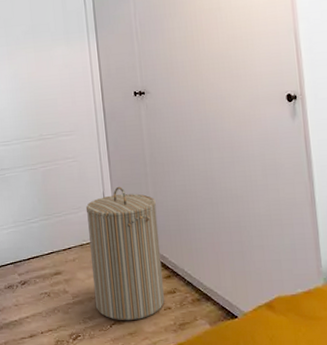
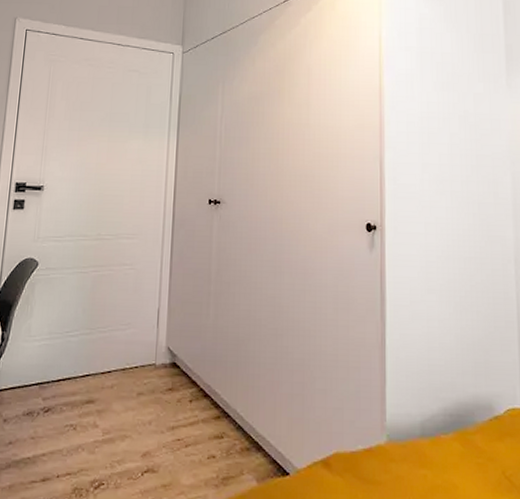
laundry hamper: present [85,186,165,321] -> none [128,304,215,469]

